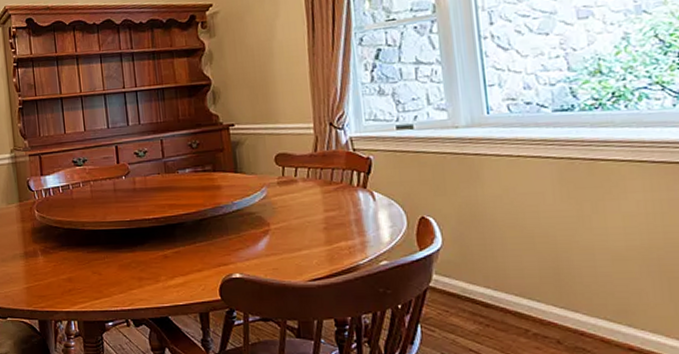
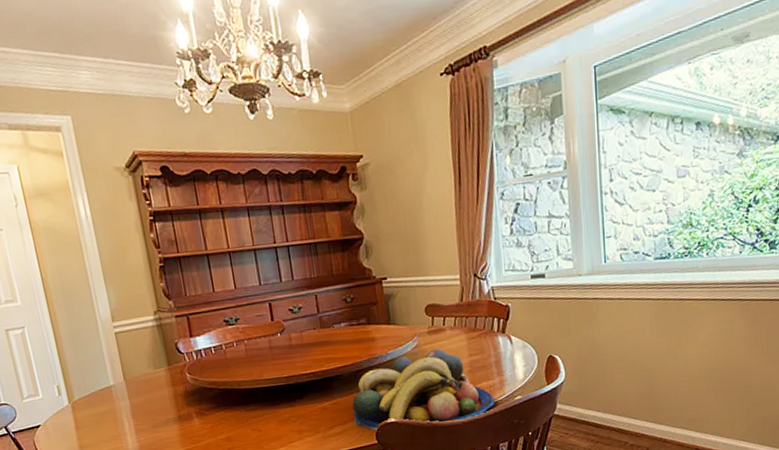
fruit bowl: none [194,201,355,287] -> present [352,348,495,432]

